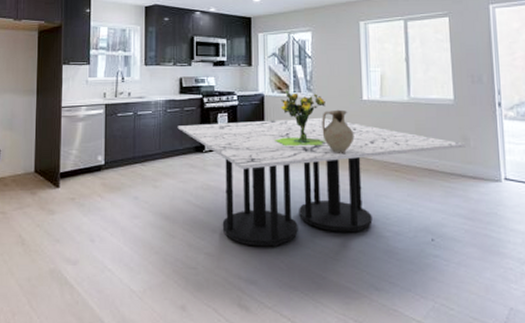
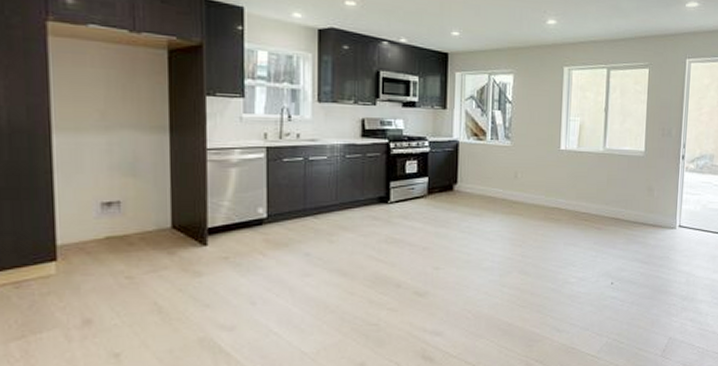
dining table: present [177,117,467,248] -> none [358,167,651,299]
bouquet: present [275,90,326,146] -> none [468,137,523,197]
ceramic jug: present [322,109,355,153] -> none [518,159,549,204]

